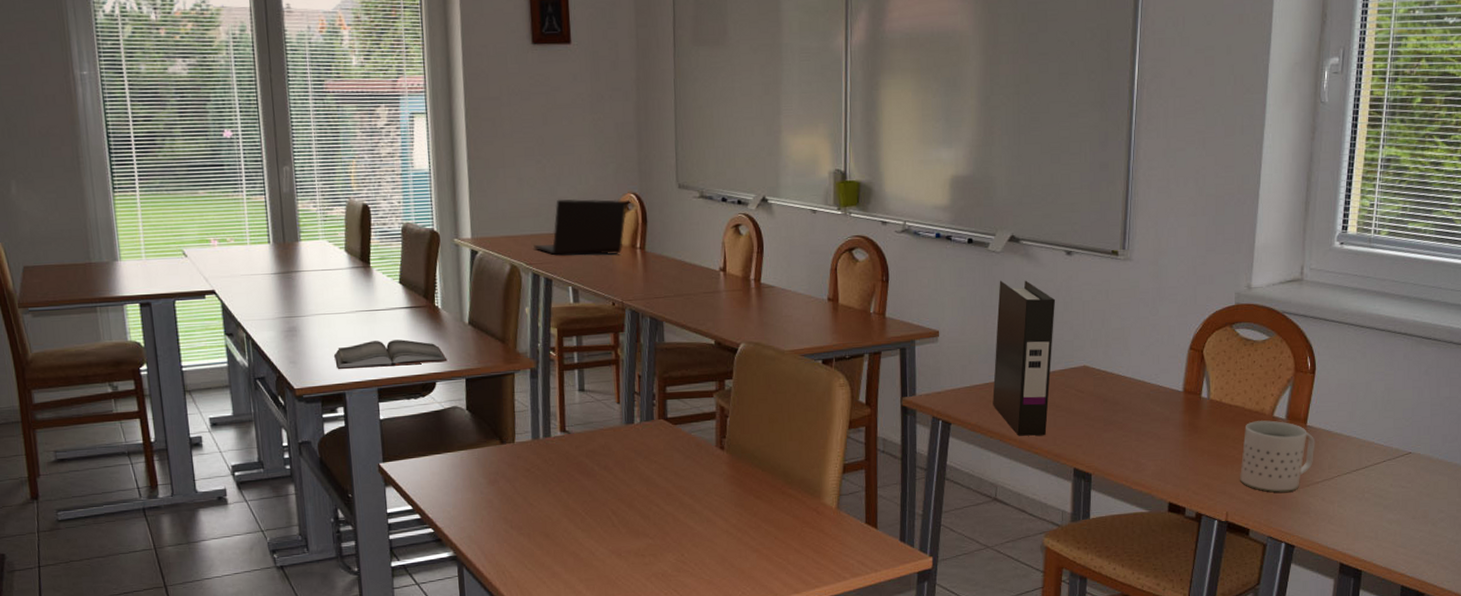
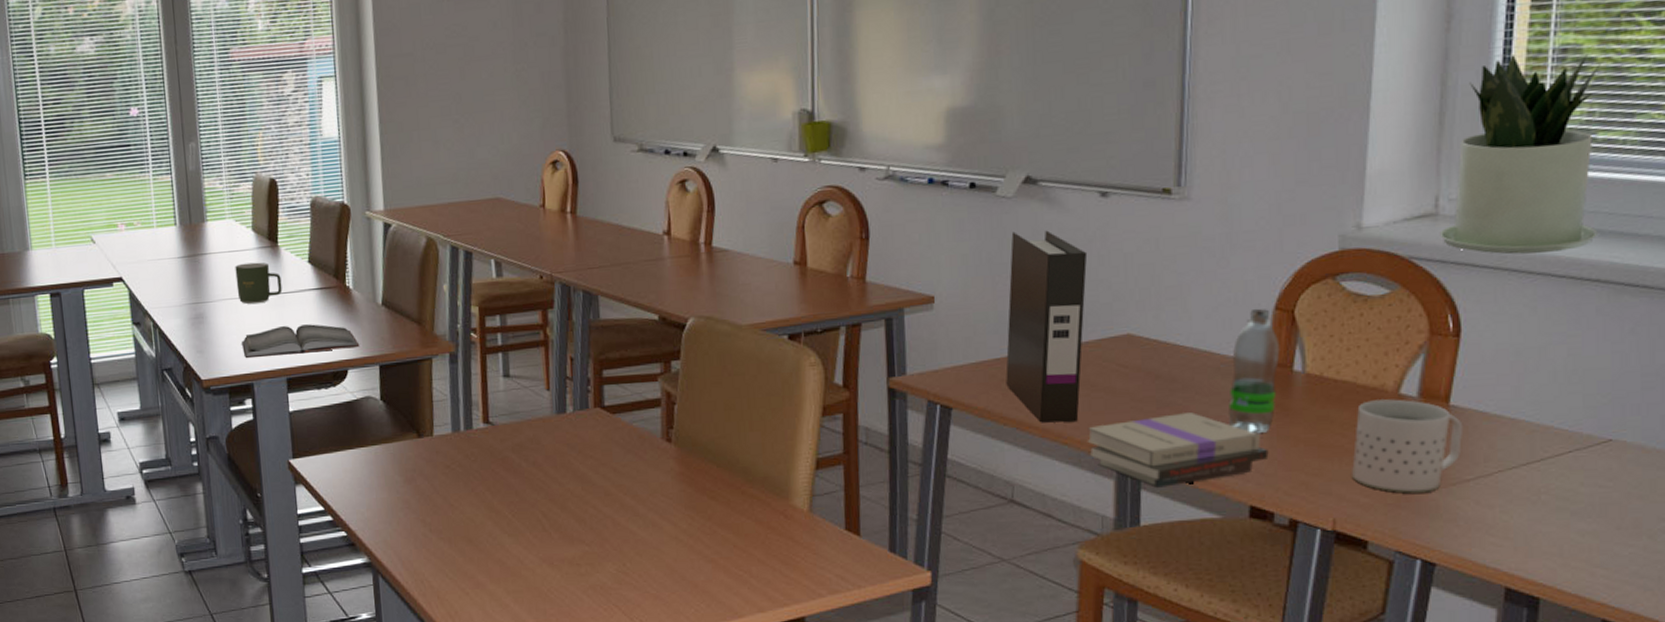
mug: none [328,281,374,319] -> present [235,262,282,304]
laptop: present [534,199,627,256] -> none [451,158,555,224]
books: none [1052,429,1183,489] -> present [1087,412,1269,489]
bottle: none [1154,348,1193,447] -> present [1227,308,1280,435]
planter: none [1303,161,1412,312] -> present [1439,54,1601,255]

